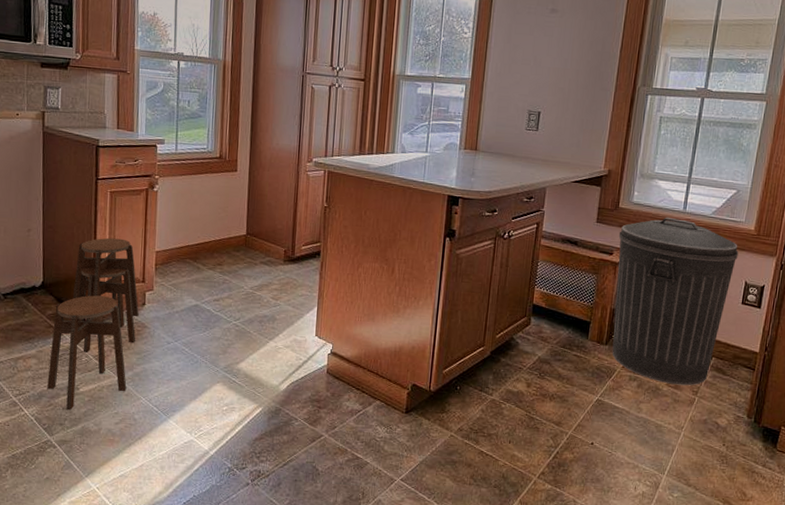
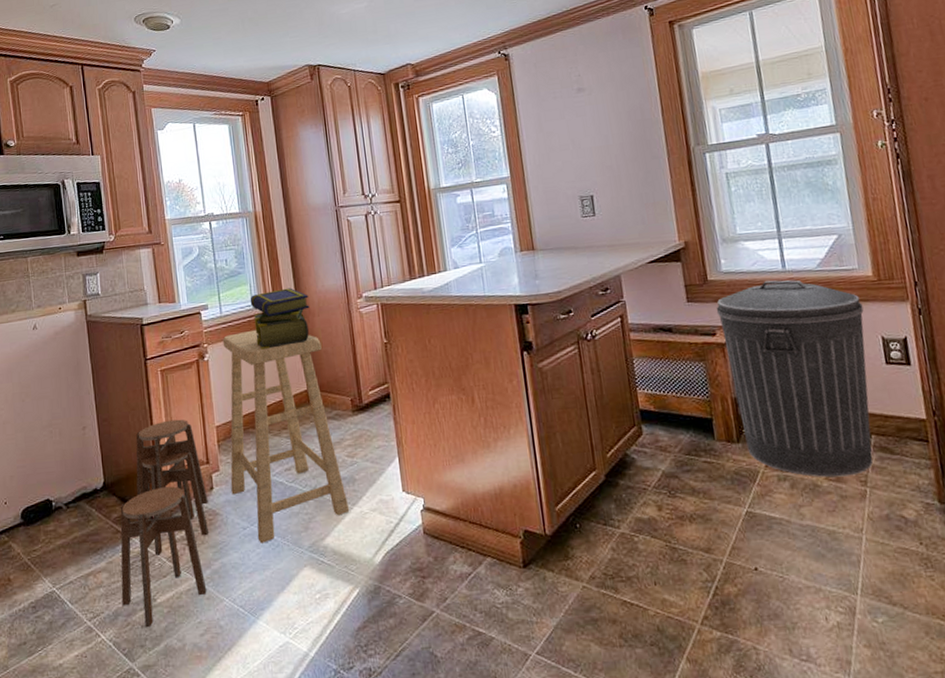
stool: none [161,171,266,358] -> present [222,329,350,544]
stack of books: none [206,139,262,192] -> present [250,288,310,350]

